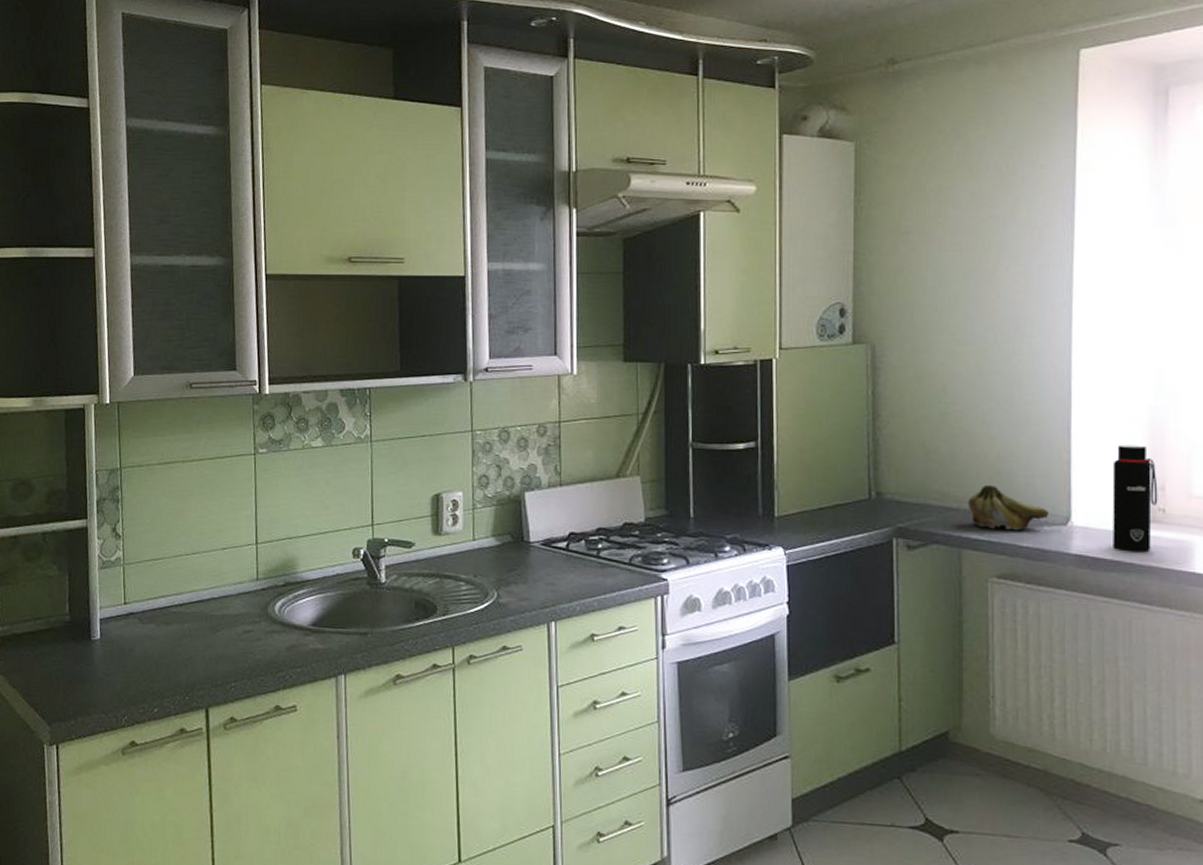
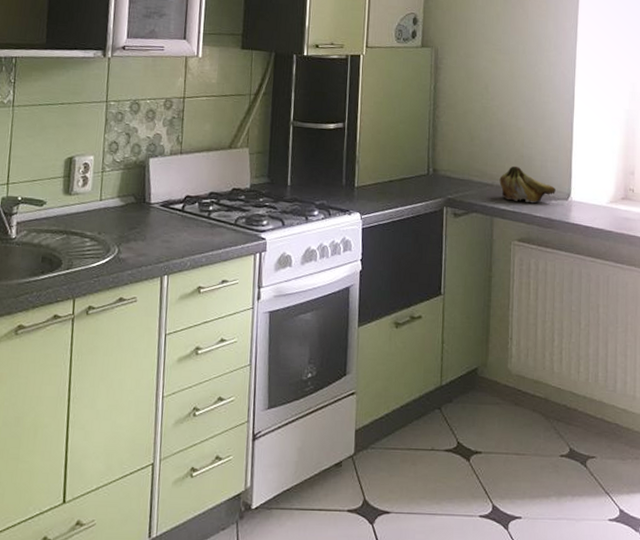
water bottle: present [1112,444,1158,551] -> none [599,138,630,222]

